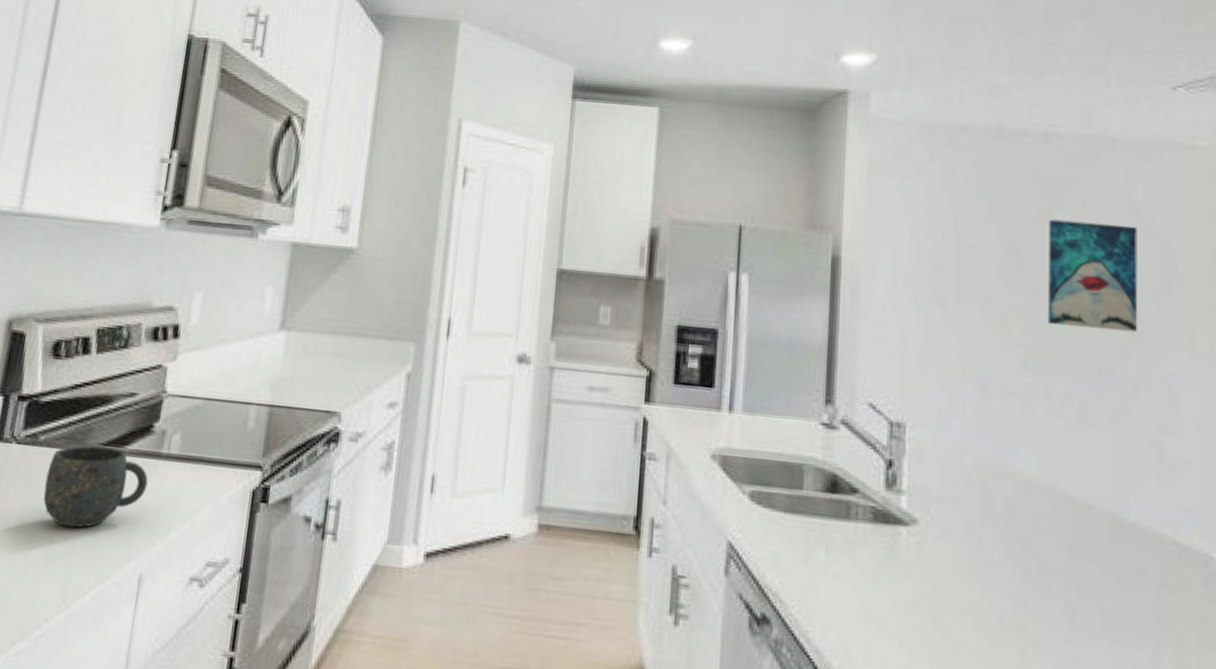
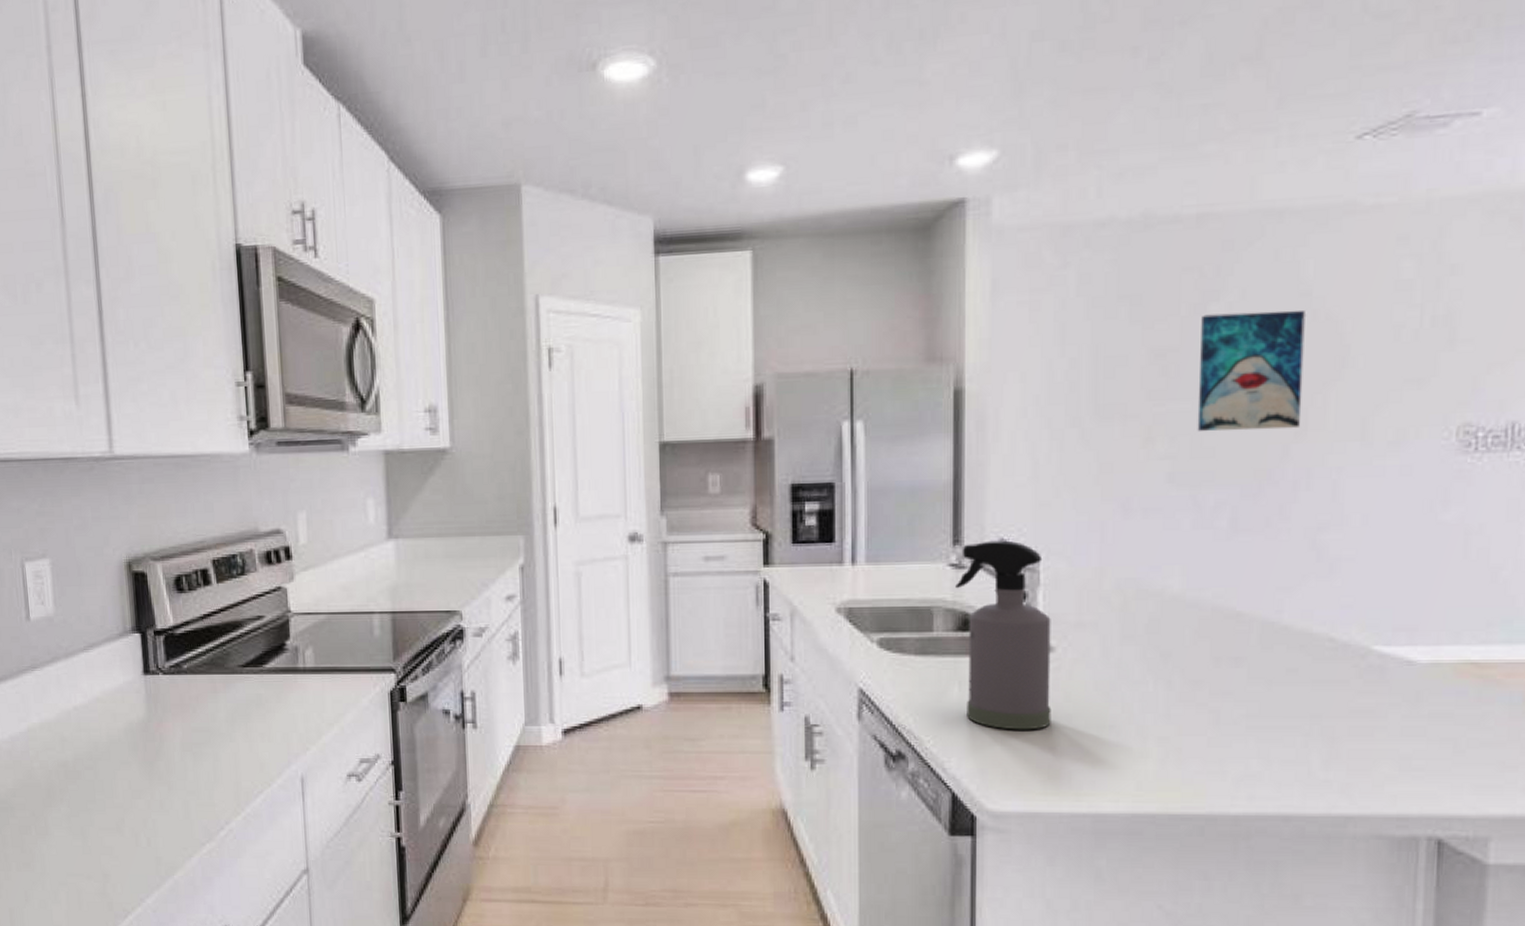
mug: present [43,445,148,528] -> none [197,667,291,742]
spray bottle: none [826,404,915,606] -> present [955,540,1051,730]

